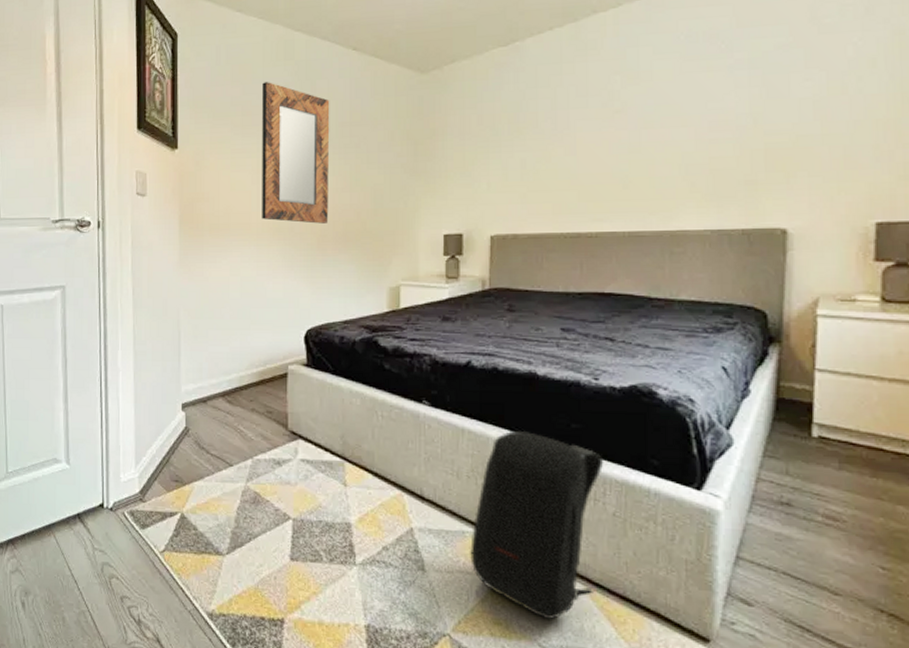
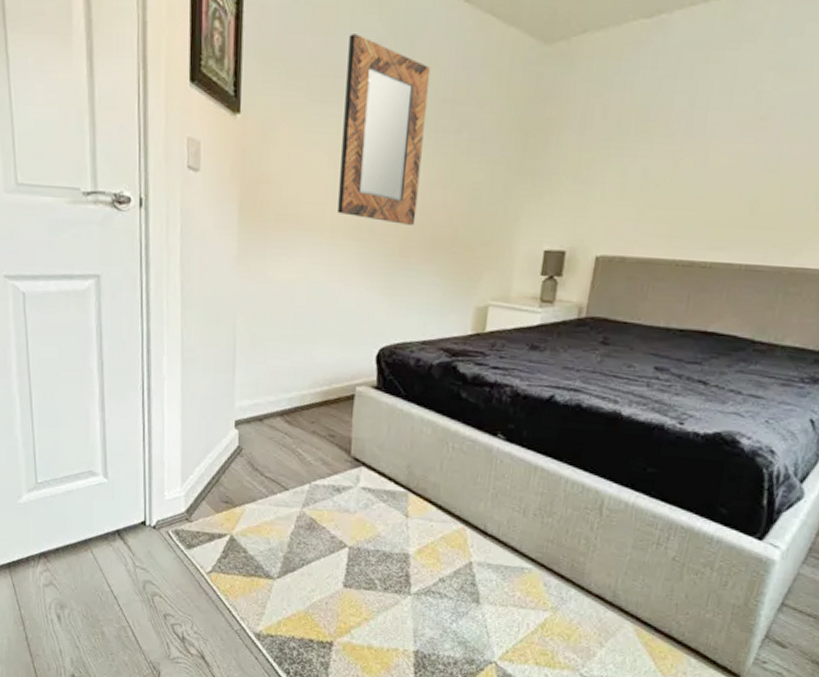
backpack: present [470,430,604,620] -> none [526,471,674,653]

